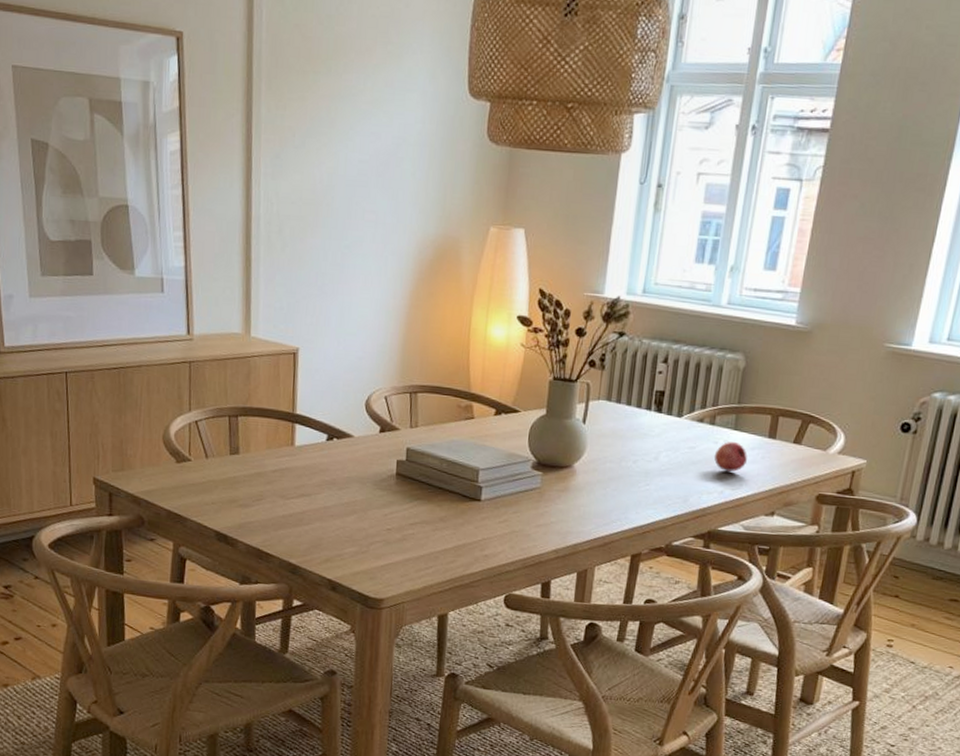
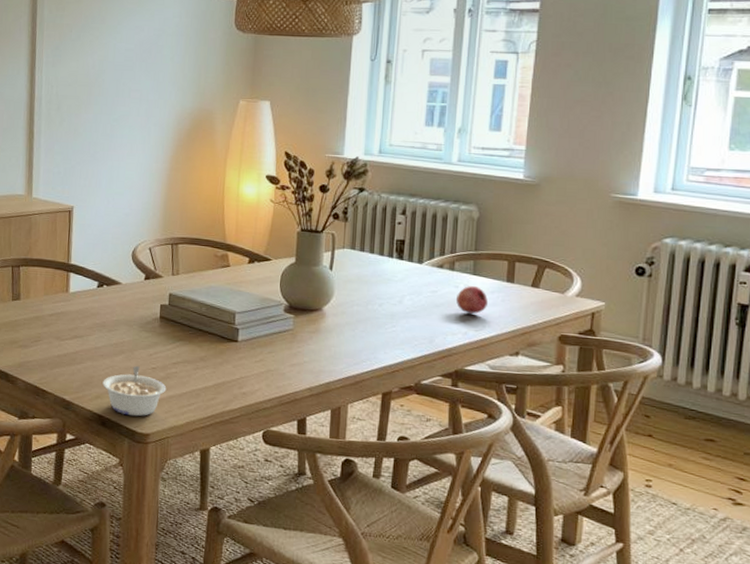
legume: none [332,526,403,581] -> present [102,365,167,417]

